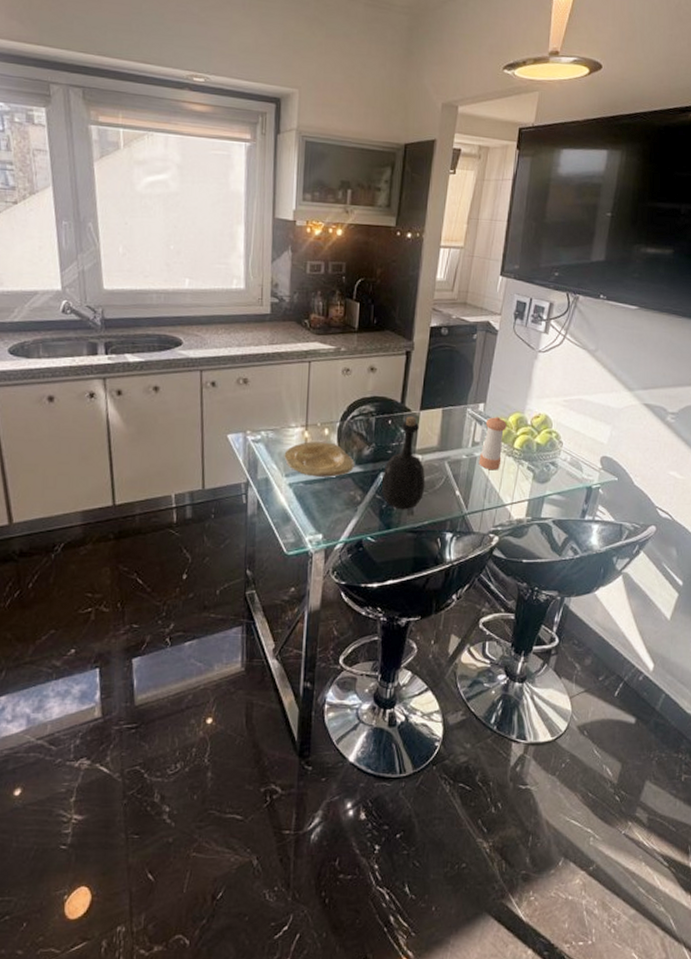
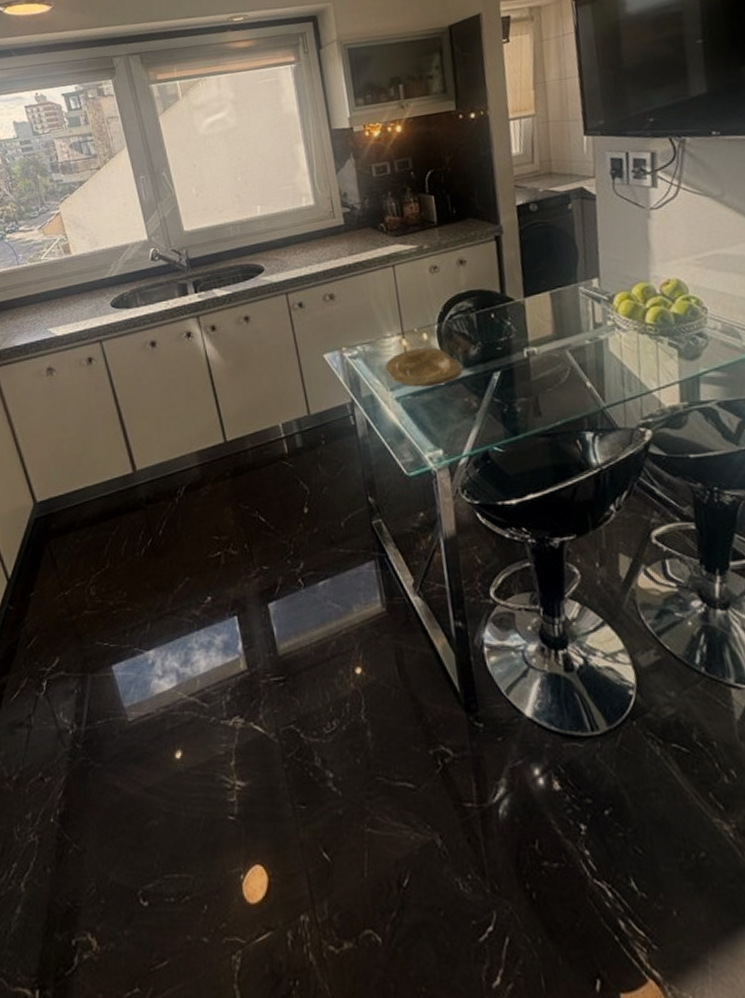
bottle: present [381,416,425,510] -> none [496,305,549,412]
pepper shaker: present [479,416,507,471] -> none [604,290,634,353]

